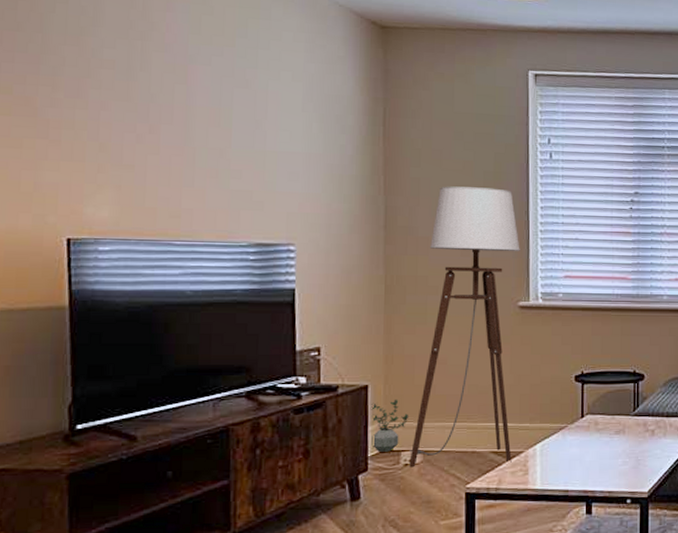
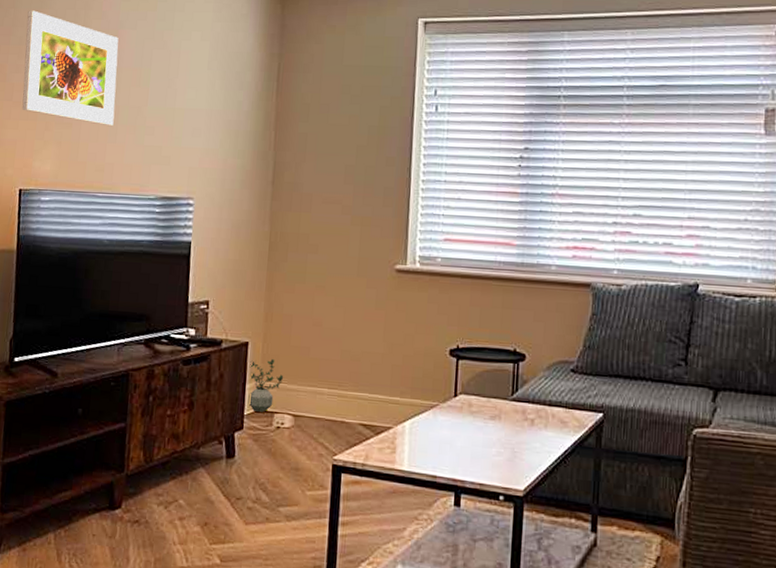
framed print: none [61,36,190,168] -> present [22,10,119,126]
floor lamp: present [409,186,520,468] -> none [281,141,400,438]

